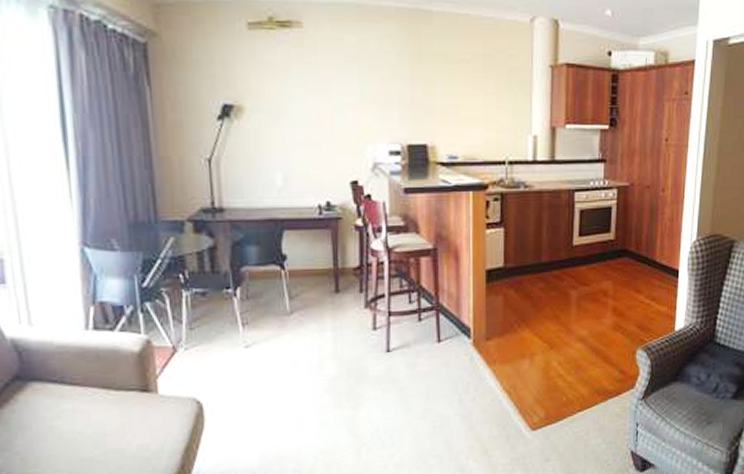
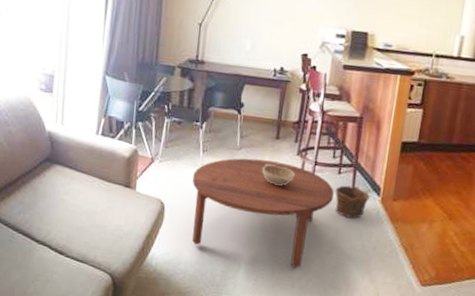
coffee table: none [235,320,417,446] -> present [192,158,334,268]
decorative bowl: none [324,325,366,350] -> present [262,164,295,186]
clay pot: none [418,332,460,371] -> present [335,185,371,218]

